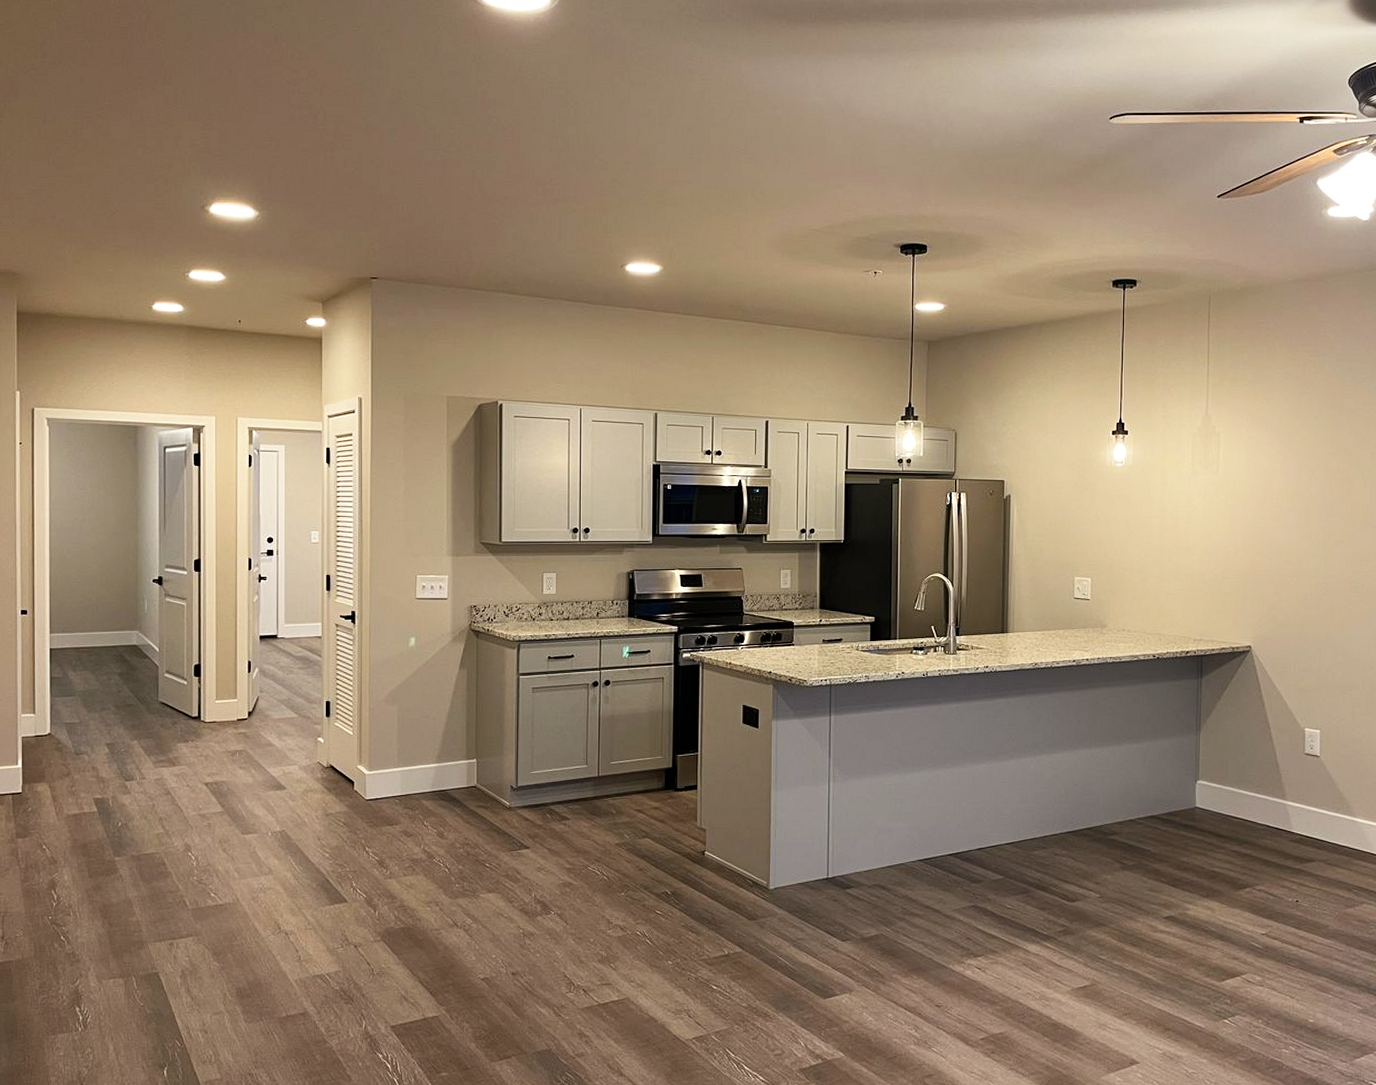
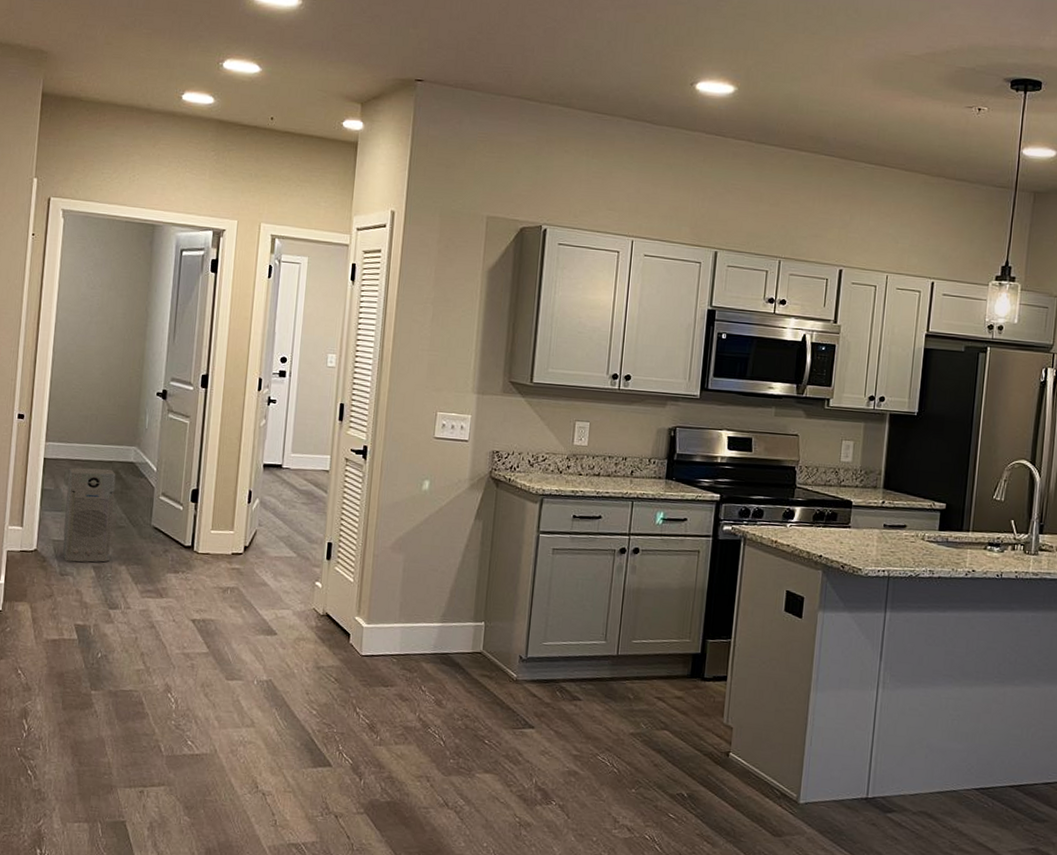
air purifier: none [75,653,121,741] -> present [62,467,116,563]

